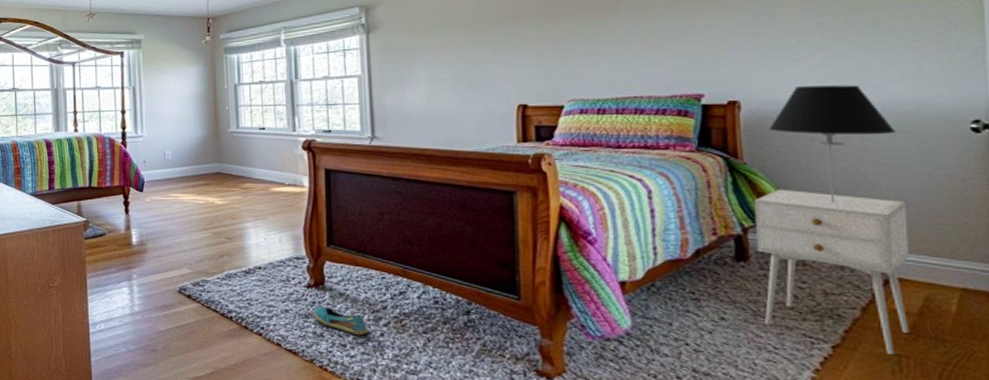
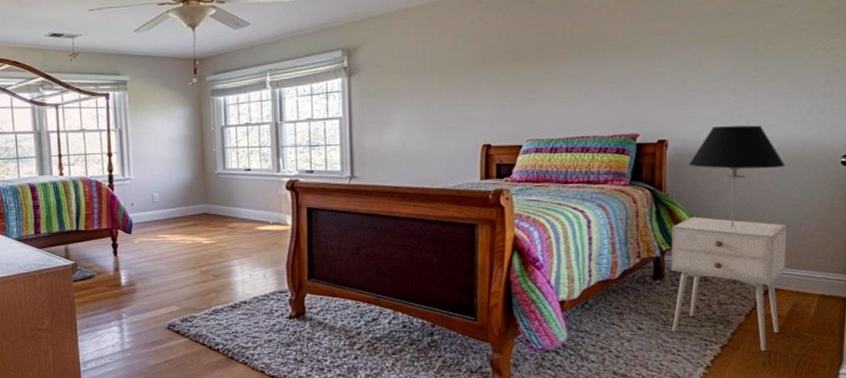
shoe: present [312,306,368,336] -> none [293,335,344,360]

